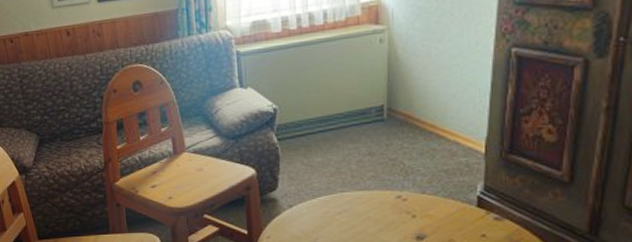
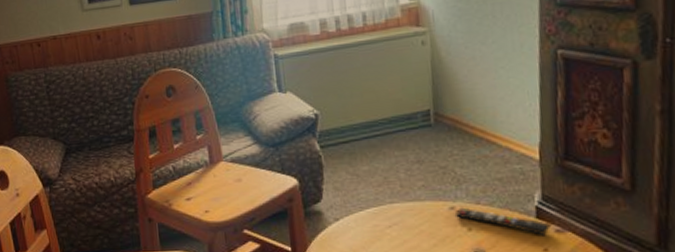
remote control: none [402,196,490,223] -> present [456,207,550,236]

